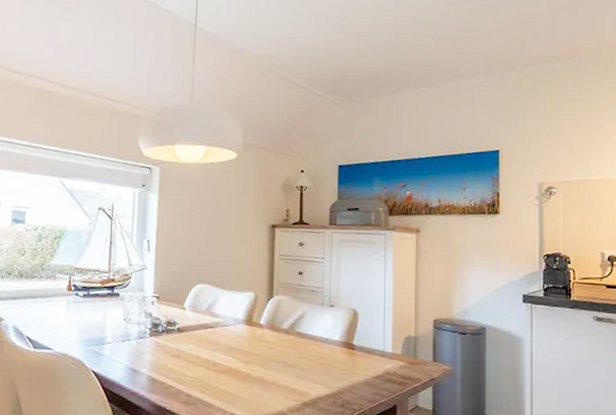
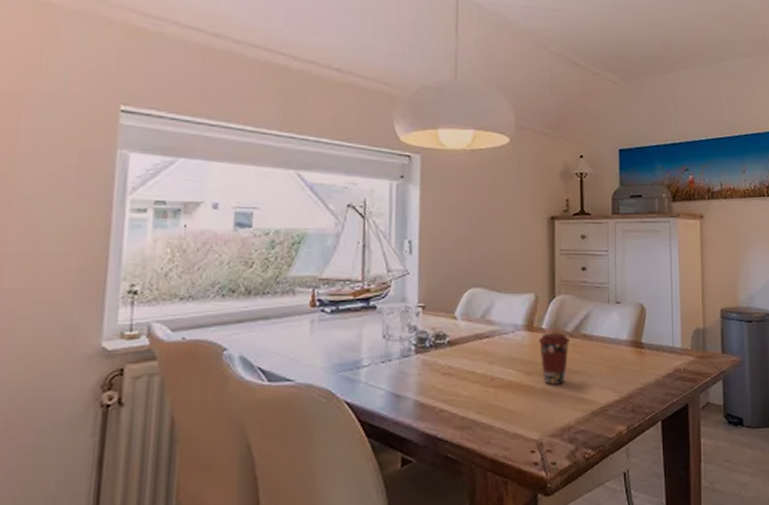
coffee cup: none [256,328,286,375] -> present [538,333,571,385]

